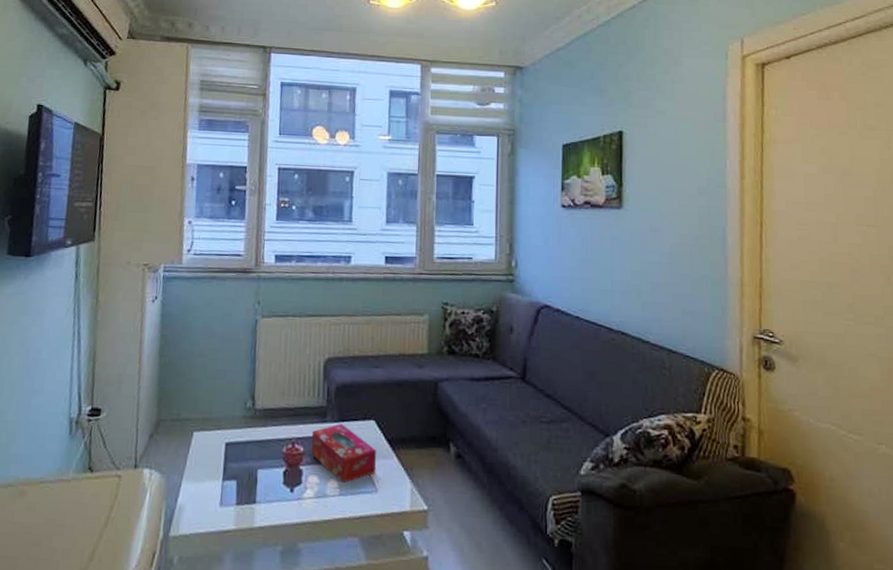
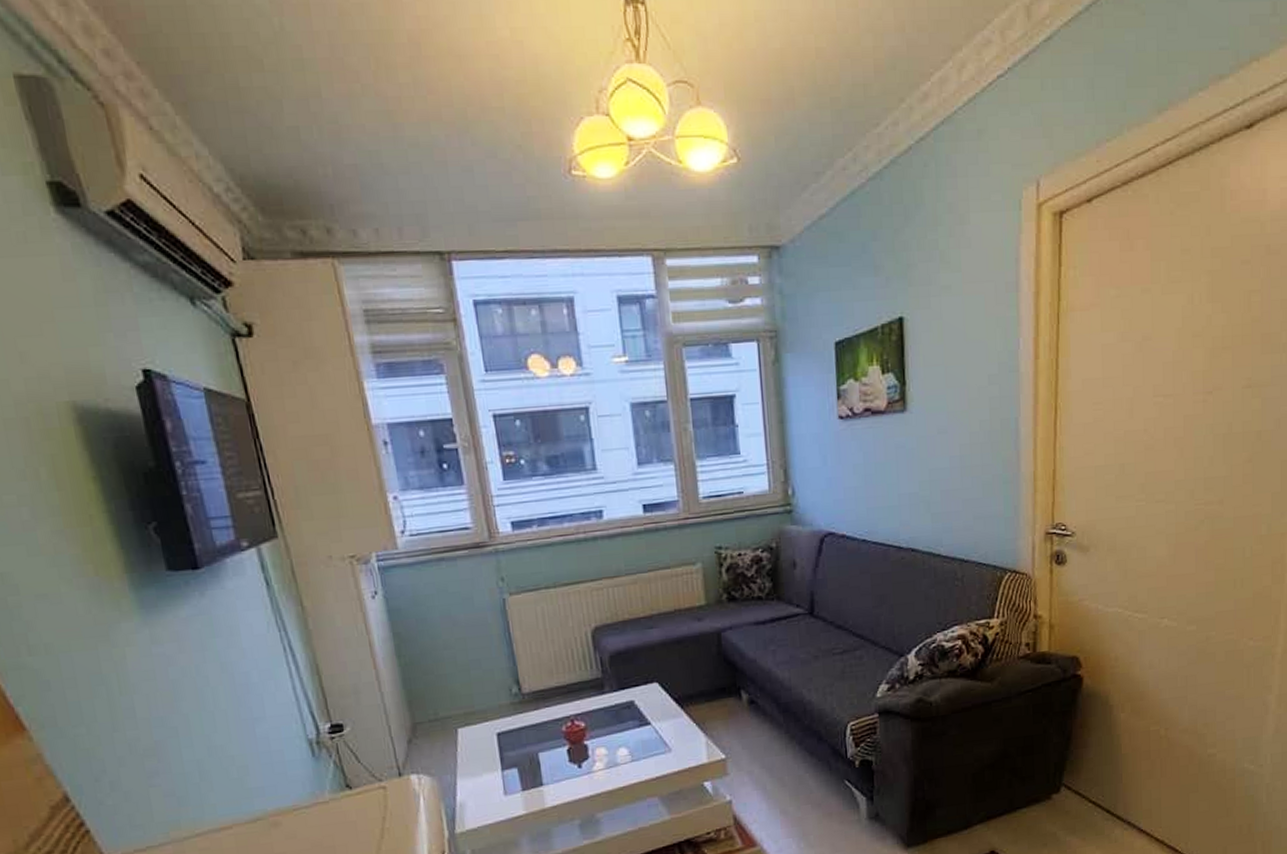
tissue box: present [311,424,377,483] -> none [590,692,667,749]

